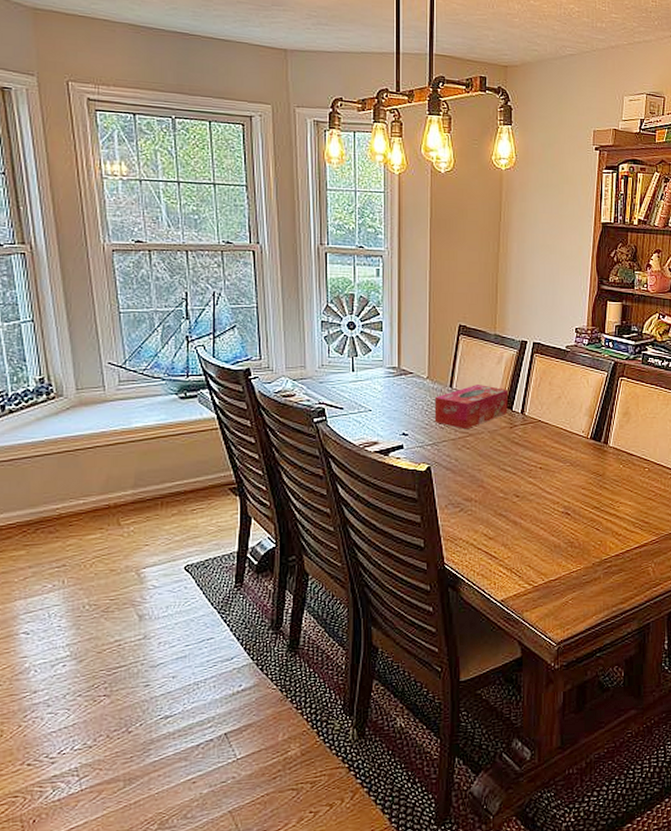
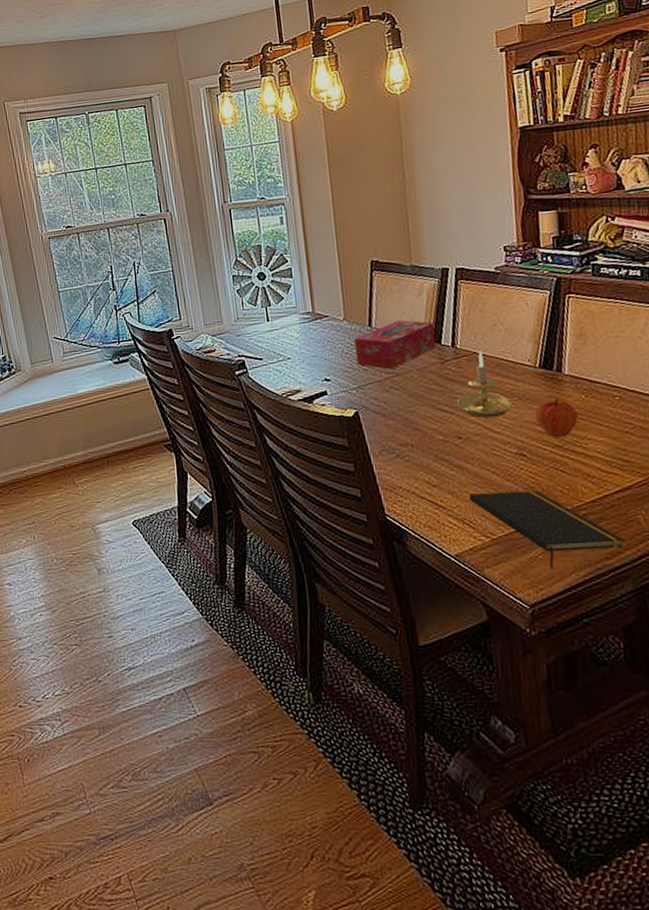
notepad: none [519,544,636,612] -> present [469,490,624,569]
candle holder: none [520,420,565,479] -> present [457,351,513,417]
fruit: none [582,466,615,501] -> present [534,397,578,438]

